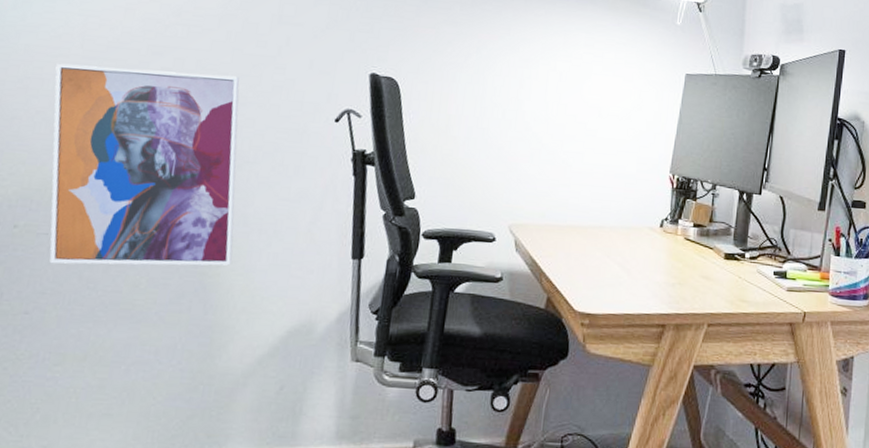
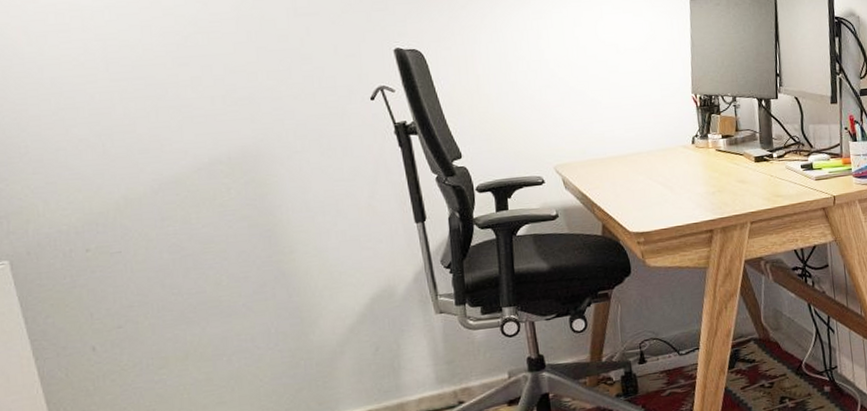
wall art: present [49,63,240,266] -> none [86,73,304,279]

